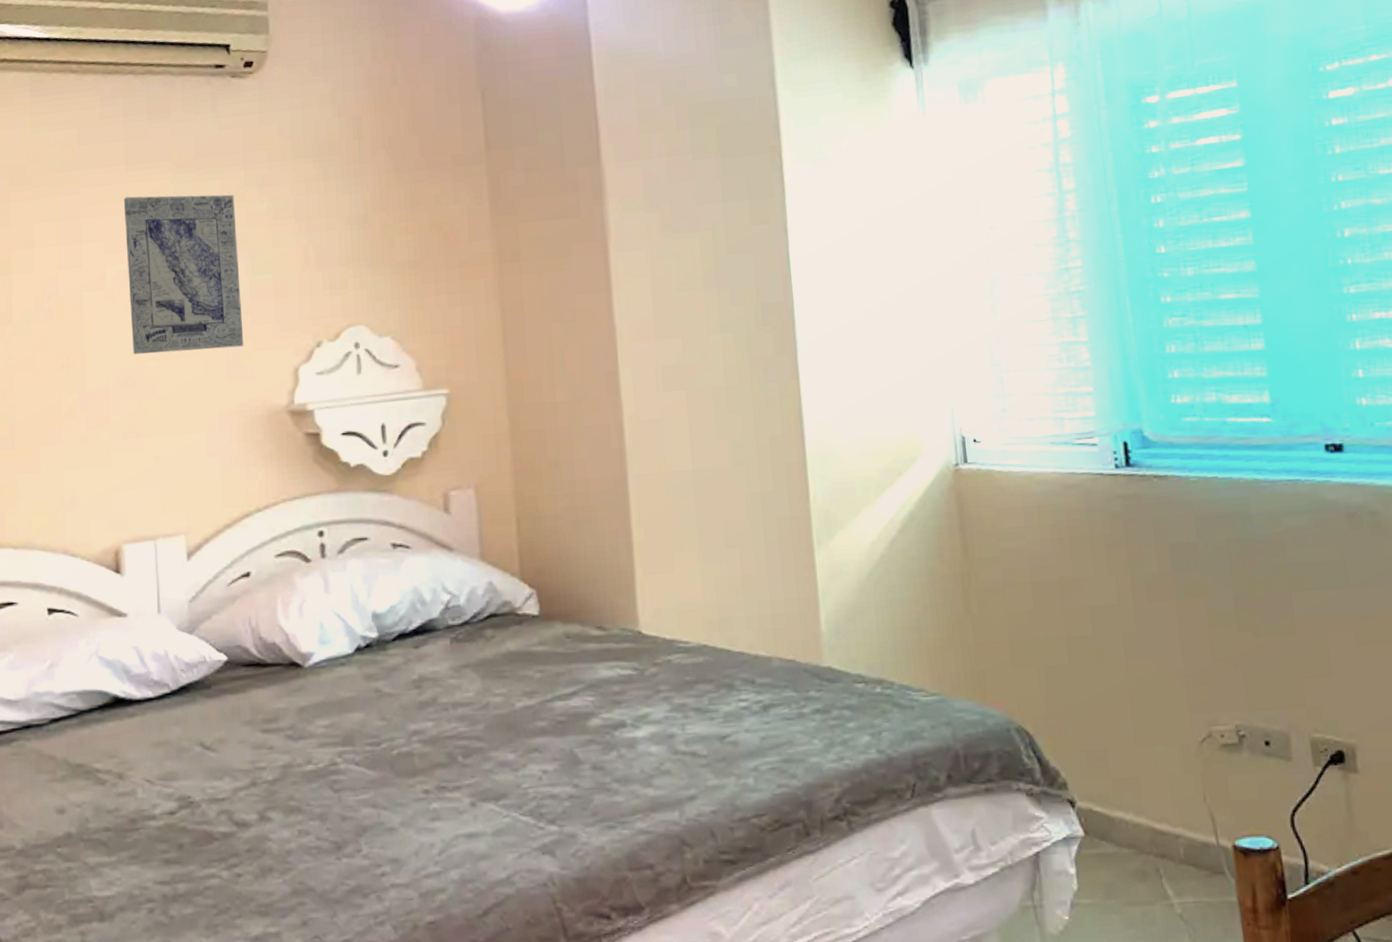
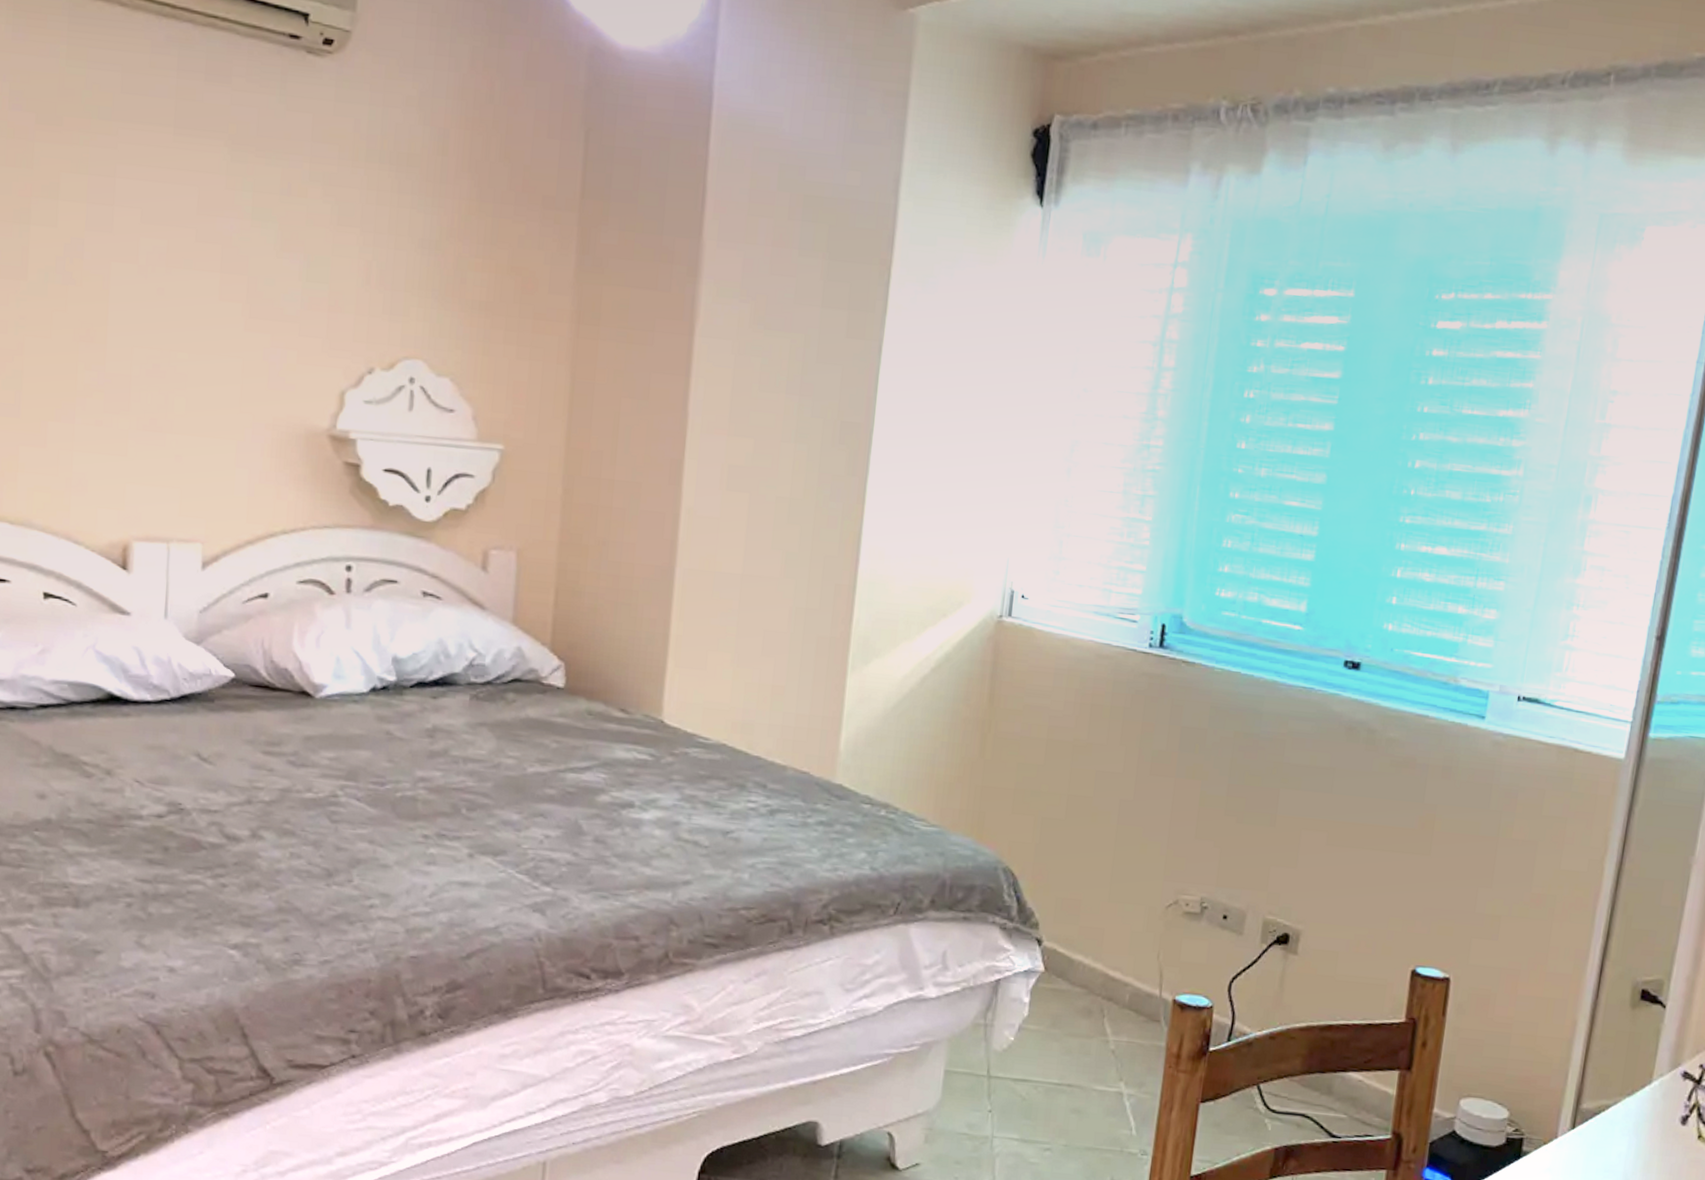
wall art: present [123,194,244,354] -> none [163,164,295,357]

